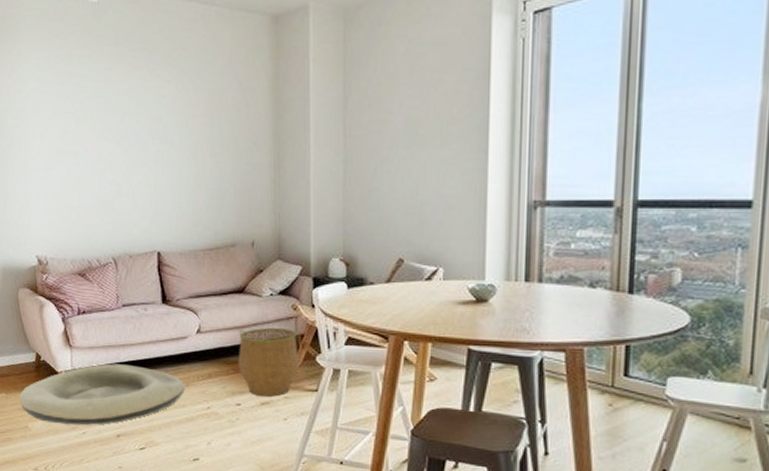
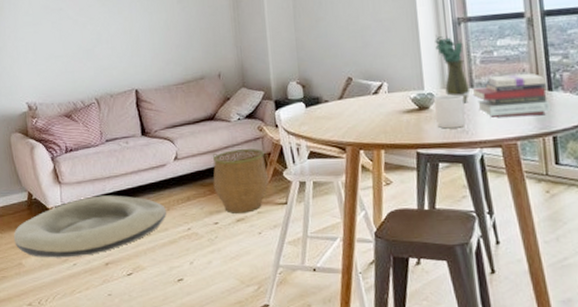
mug: none [493,287,530,326] -> present [433,94,466,129]
vase: none [504,219,538,299] -> present [435,35,471,103]
books: none [540,272,629,321] -> present [472,74,552,117]

